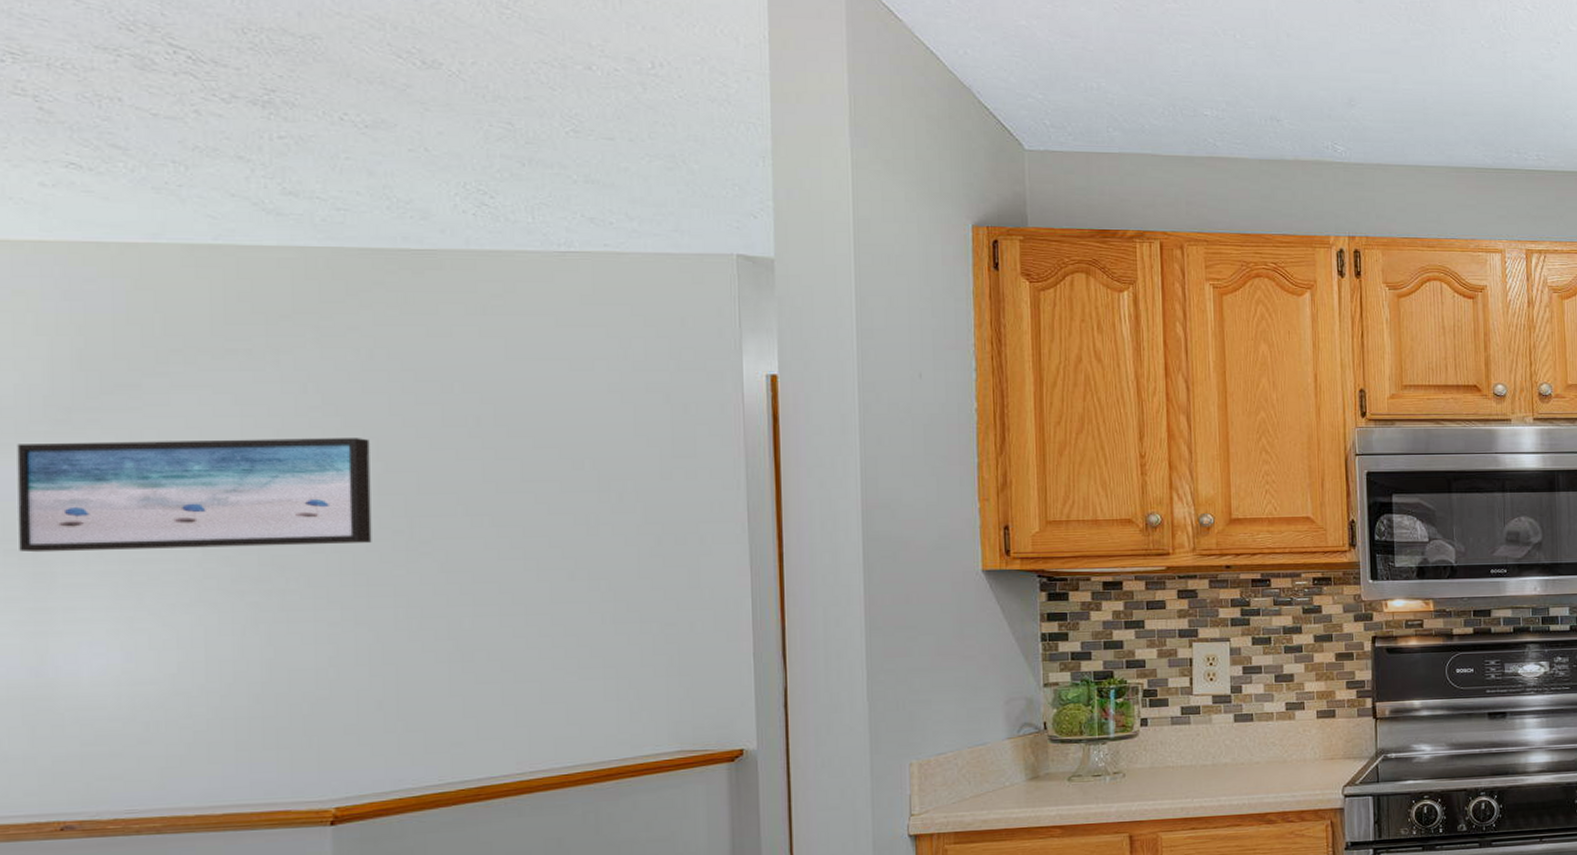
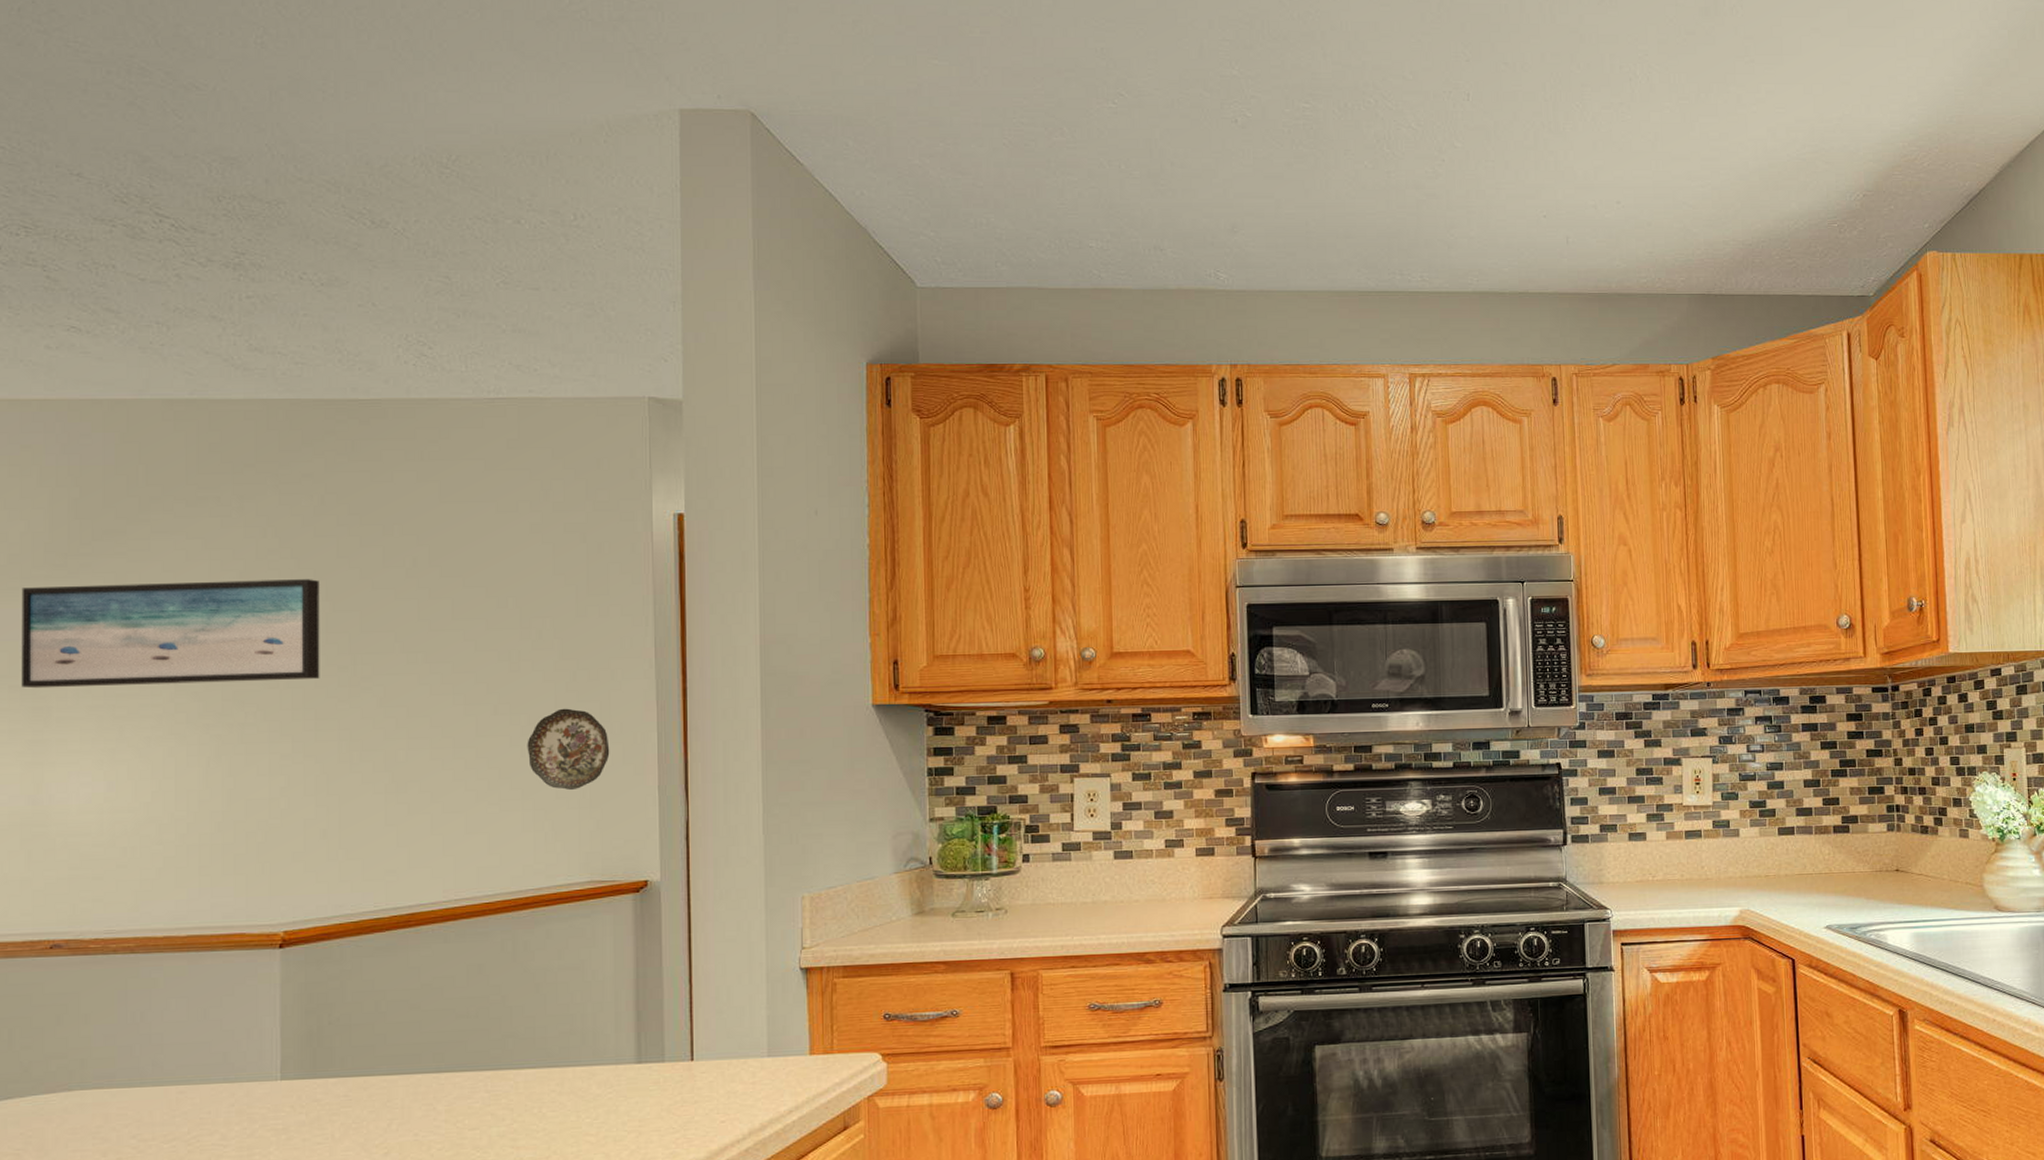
decorative plate: none [608,574,700,658] -> present [527,708,610,791]

